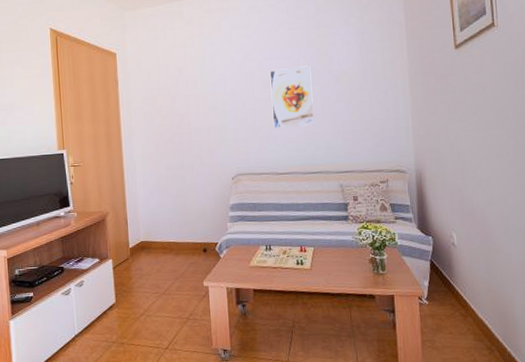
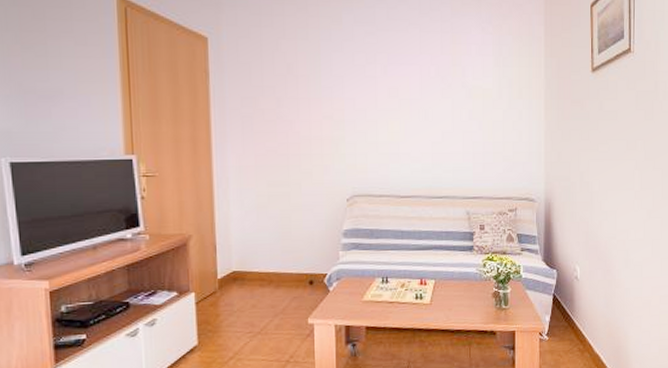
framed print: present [269,65,315,128] -> none [396,75,443,144]

